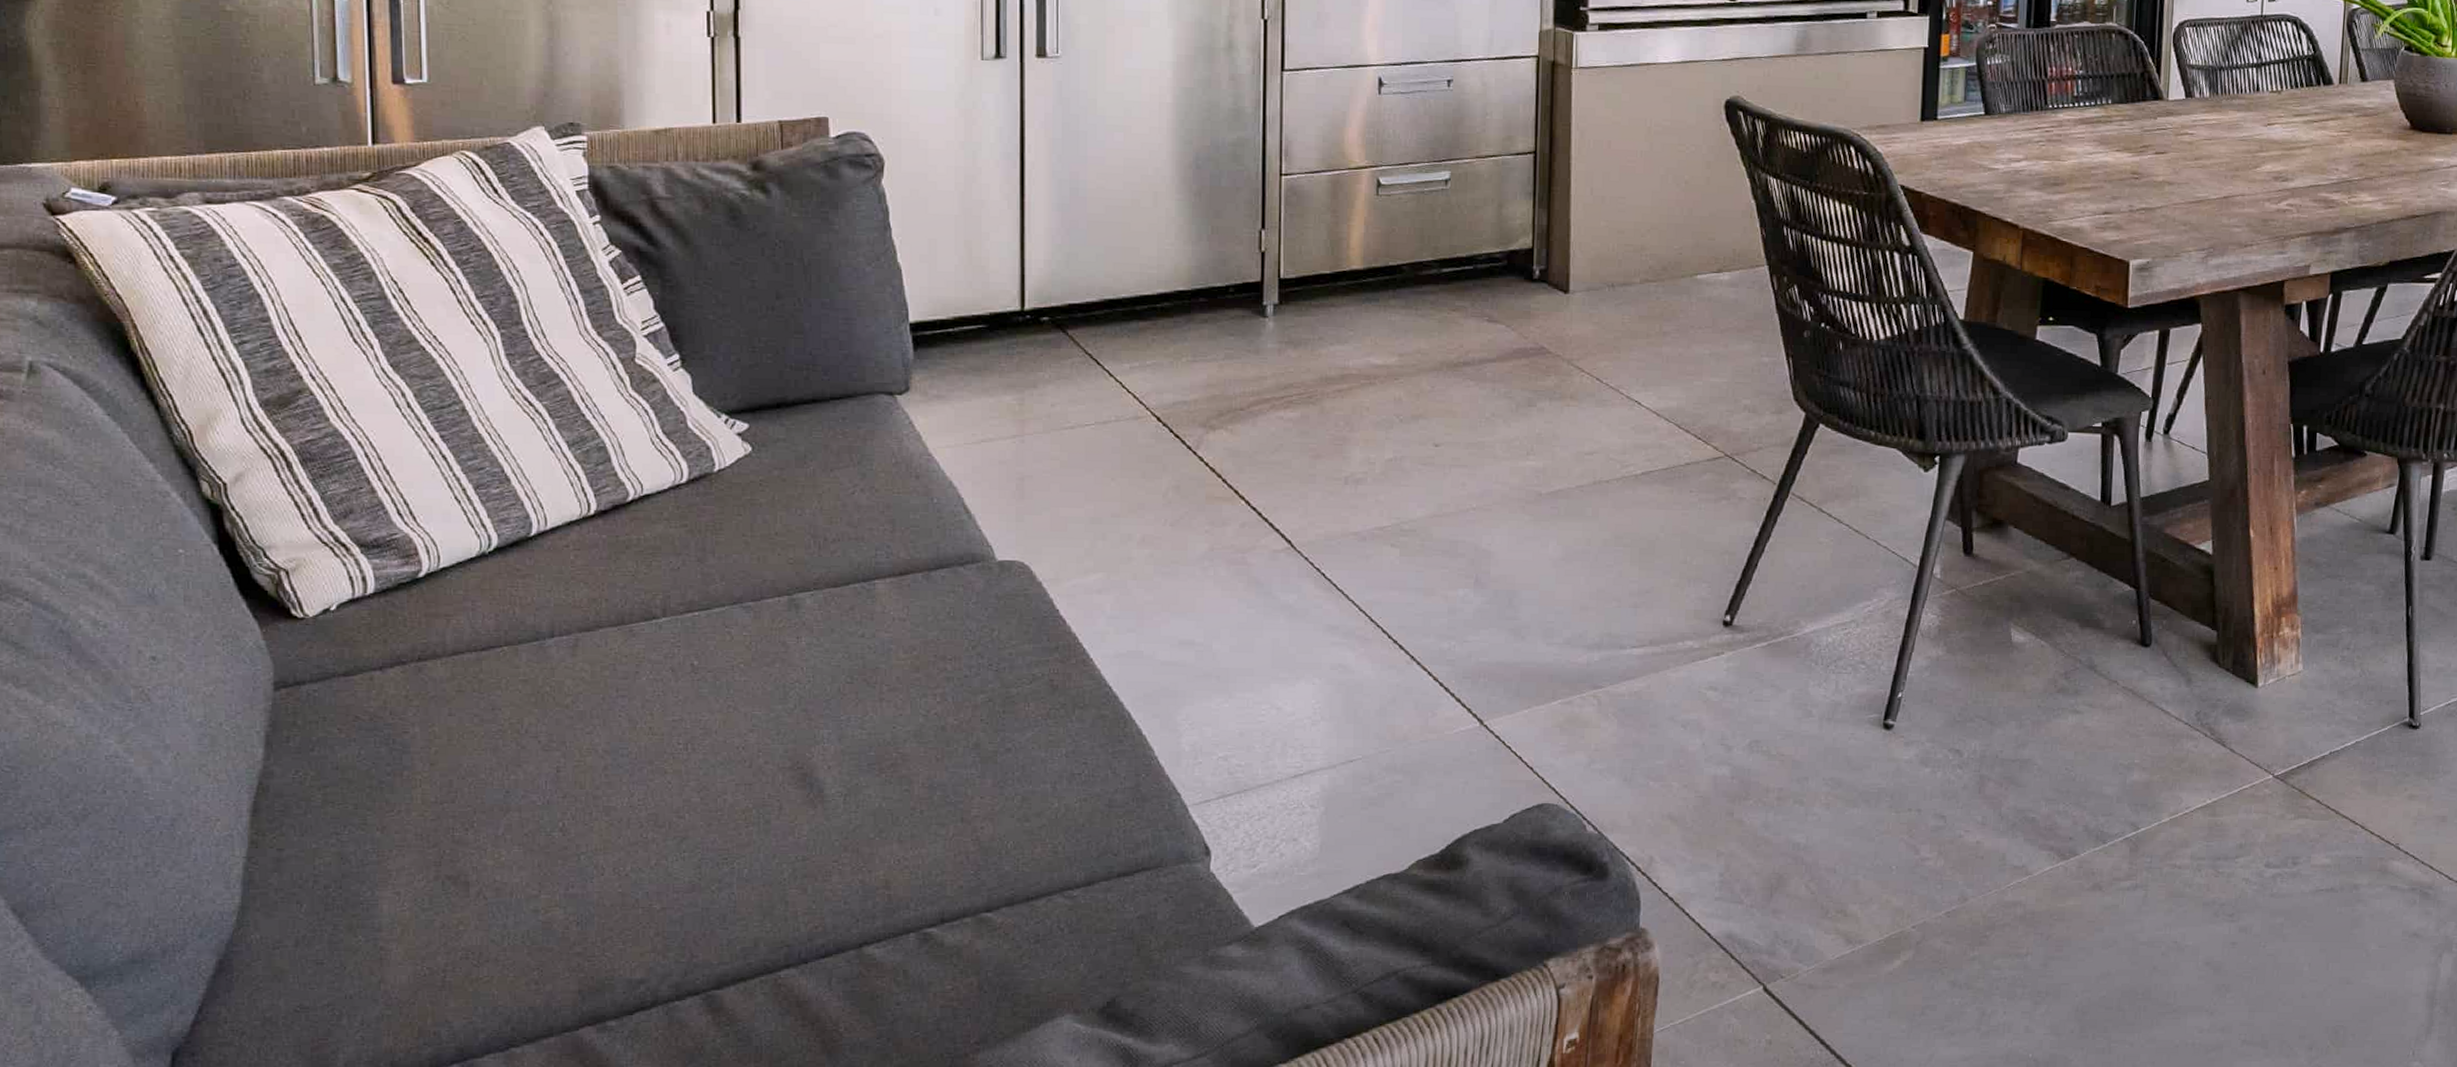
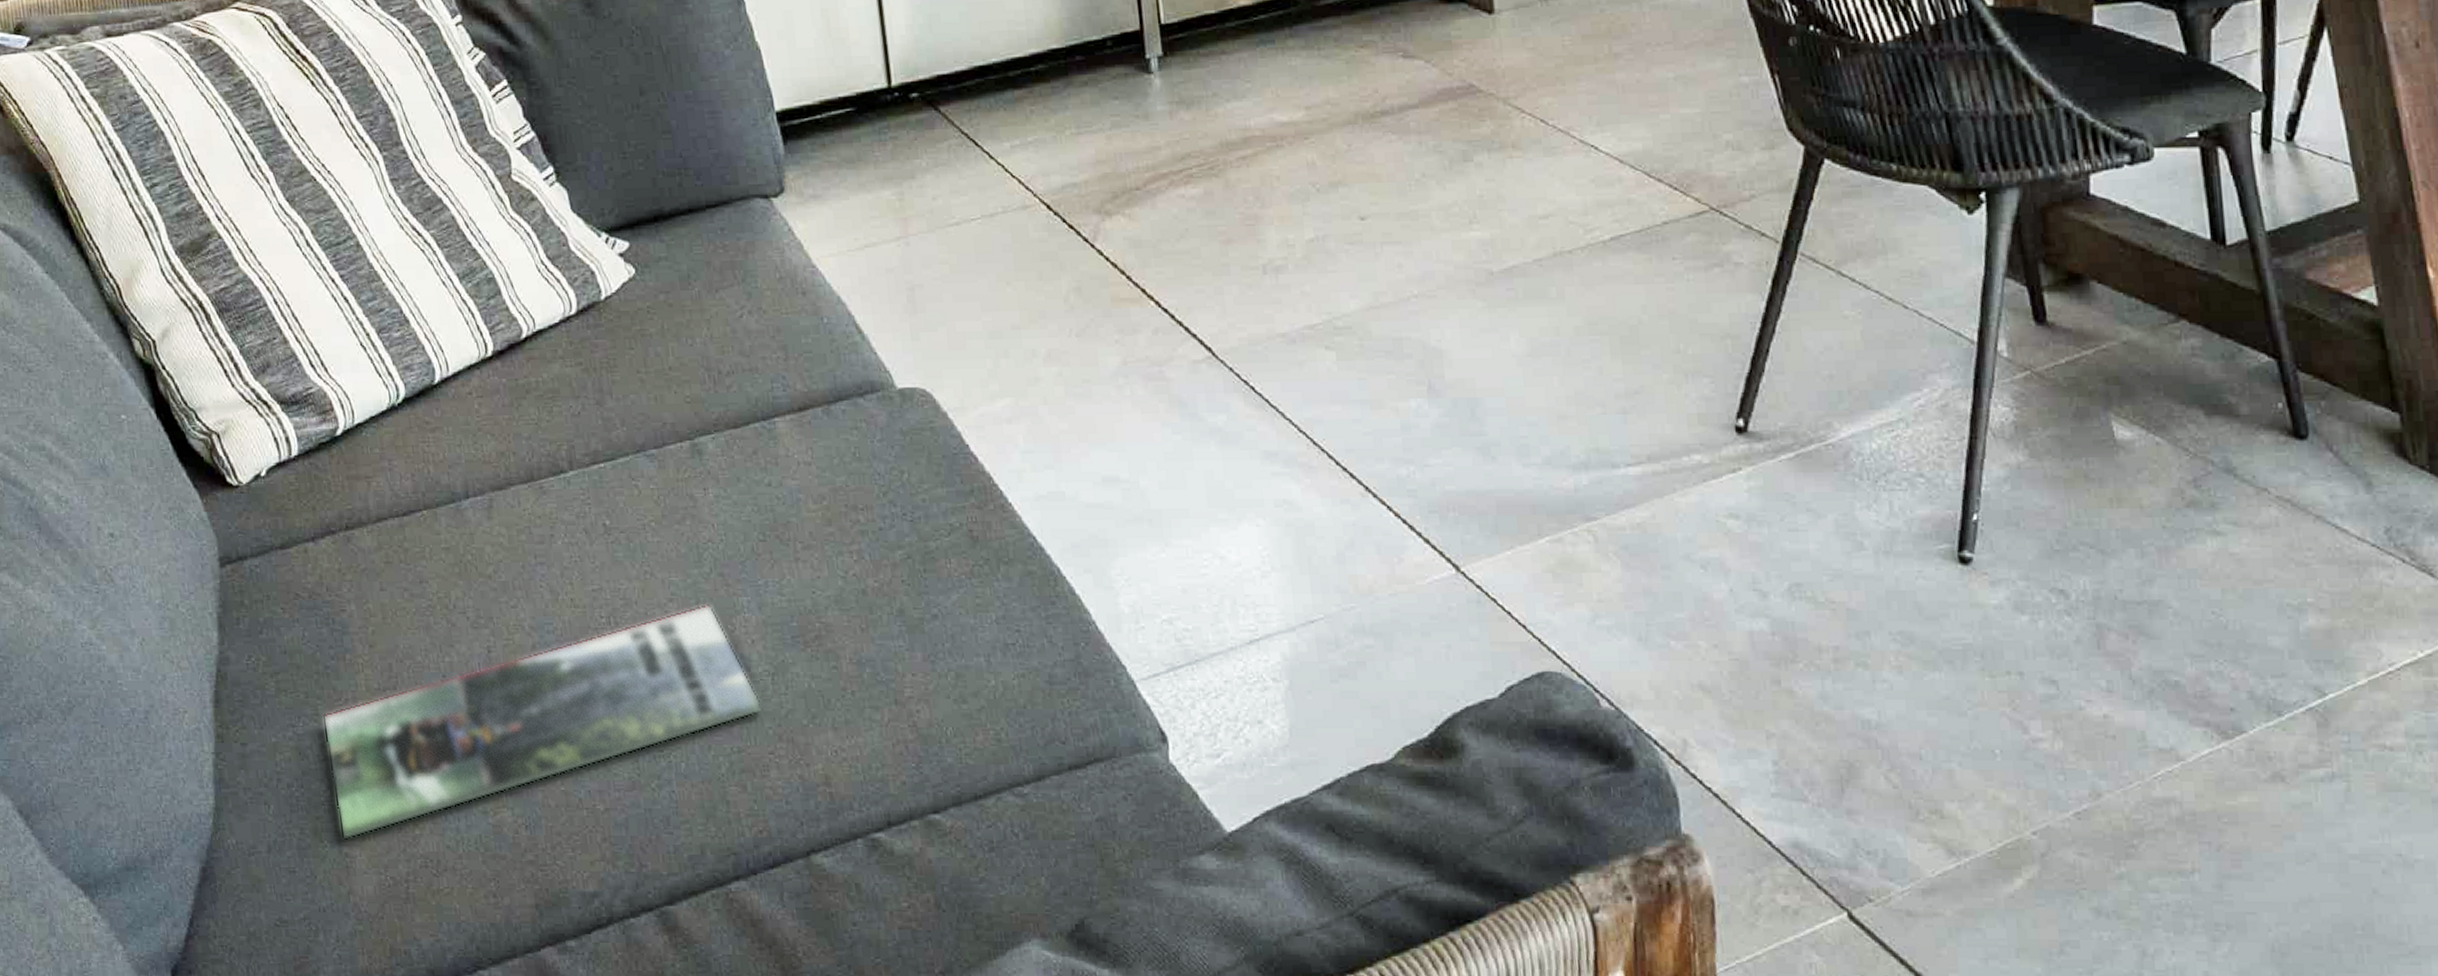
magazine: none [371,734,831,935] -> present [322,603,762,840]

